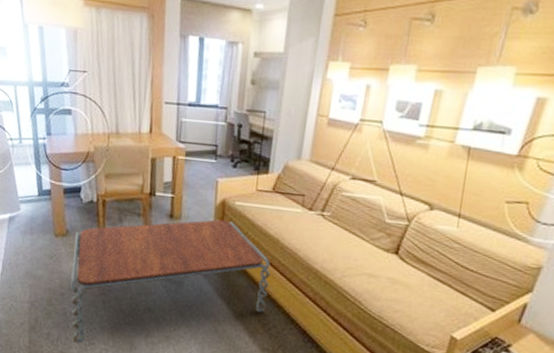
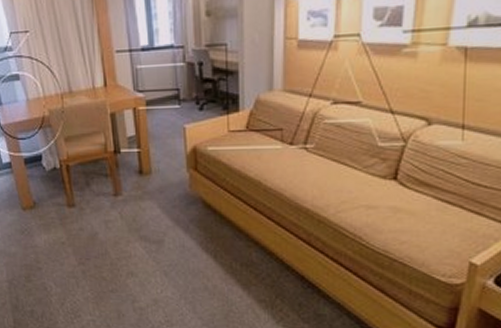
coffee table: present [70,219,271,344] -> none [44,168,257,318]

